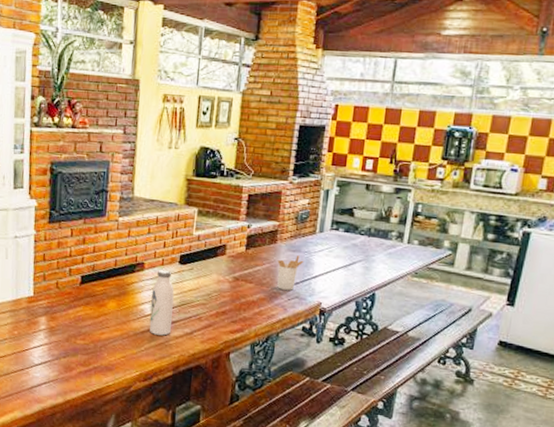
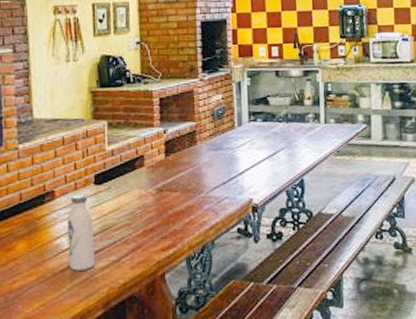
utensil holder: present [277,256,304,291] -> none [200,154,228,193]

